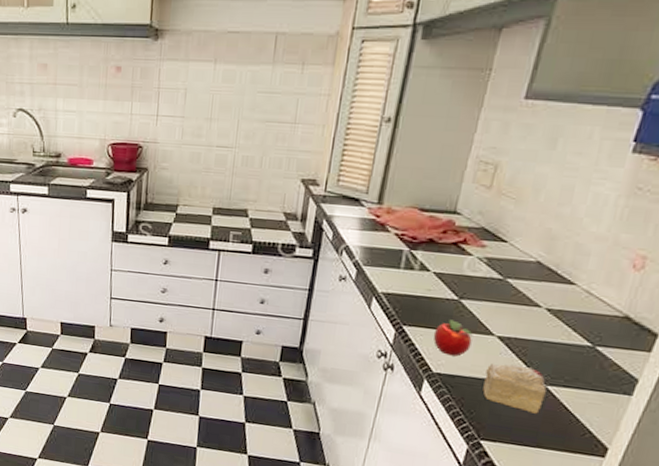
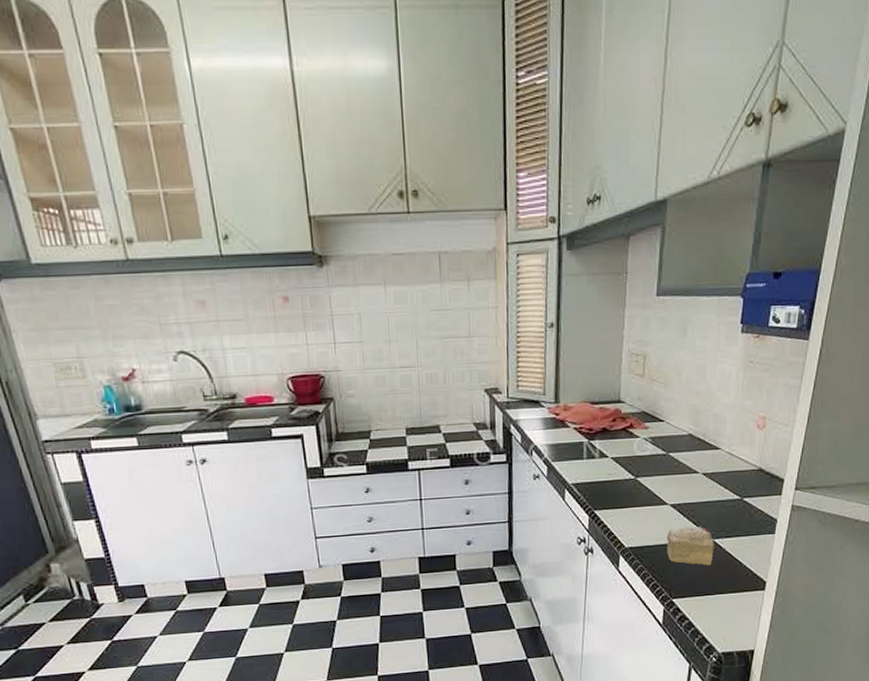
apple: present [433,319,473,357] -> none [620,497,651,530]

